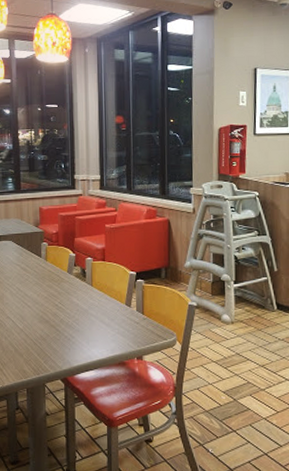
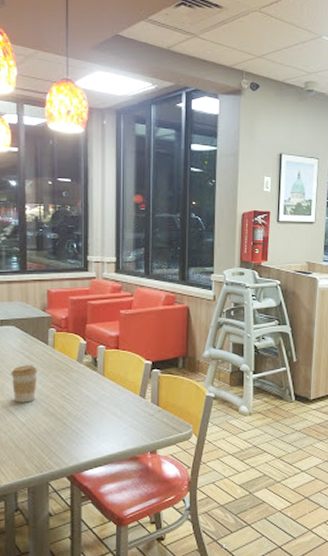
coffee cup: none [9,276,33,311] -> present [11,365,38,403]

